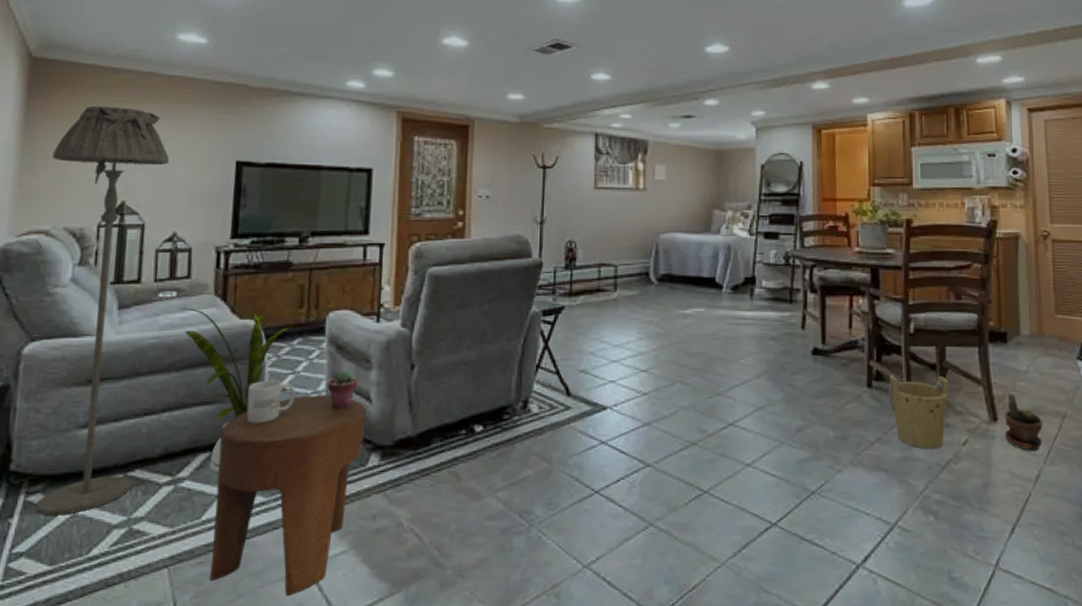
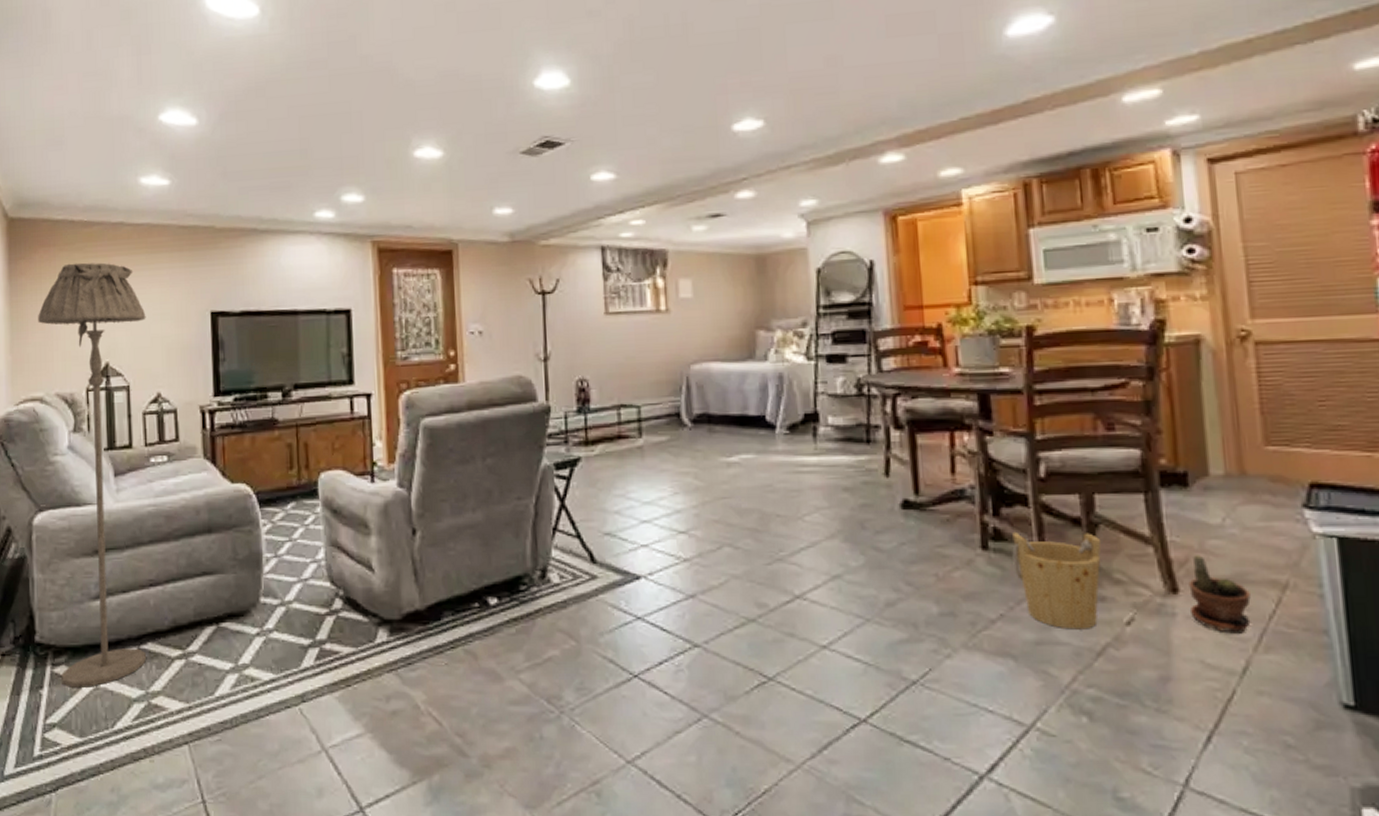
house plant: present [180,308,297,474] -> none [172,473,296,648]
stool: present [209,395,366,595] -> none [224,564,370,778]
mug: present [246,380,296,424] -> none [247,548,295,595]
potted succulent: present [328,370,359,409] -> none [327,536,358,580]

